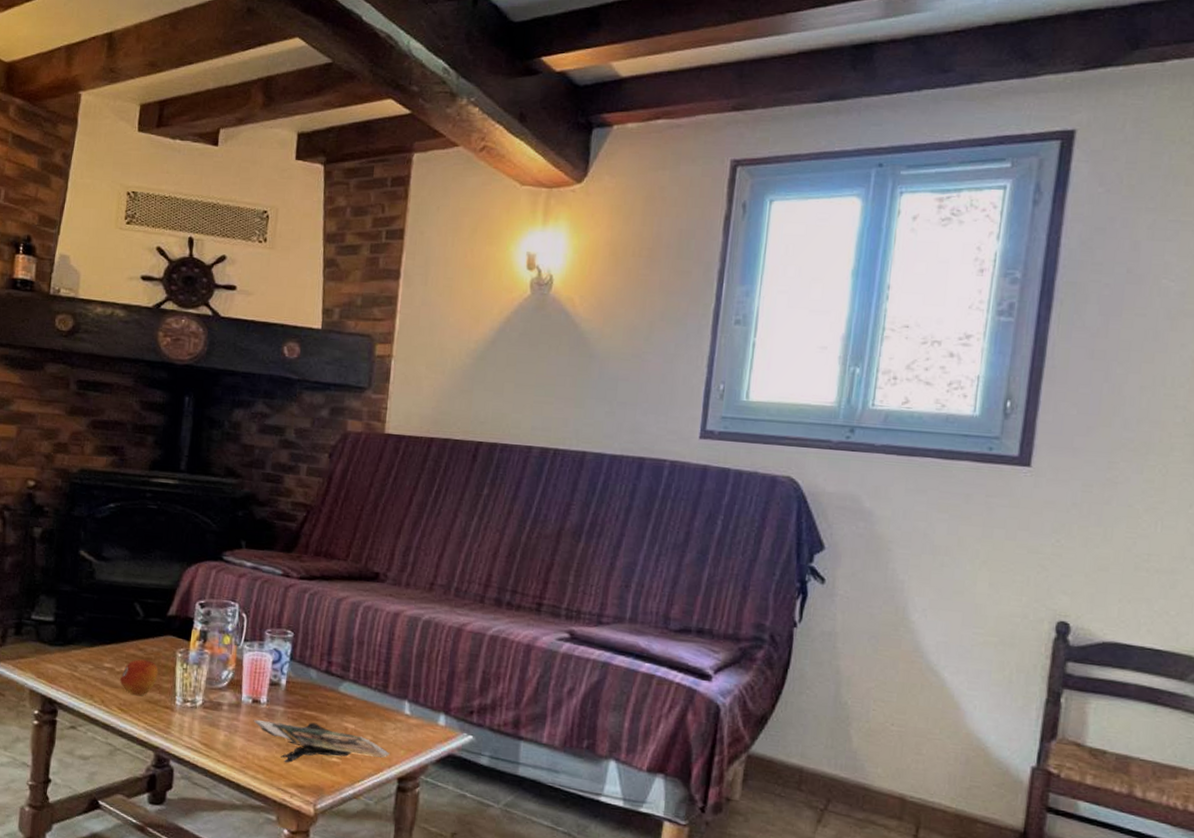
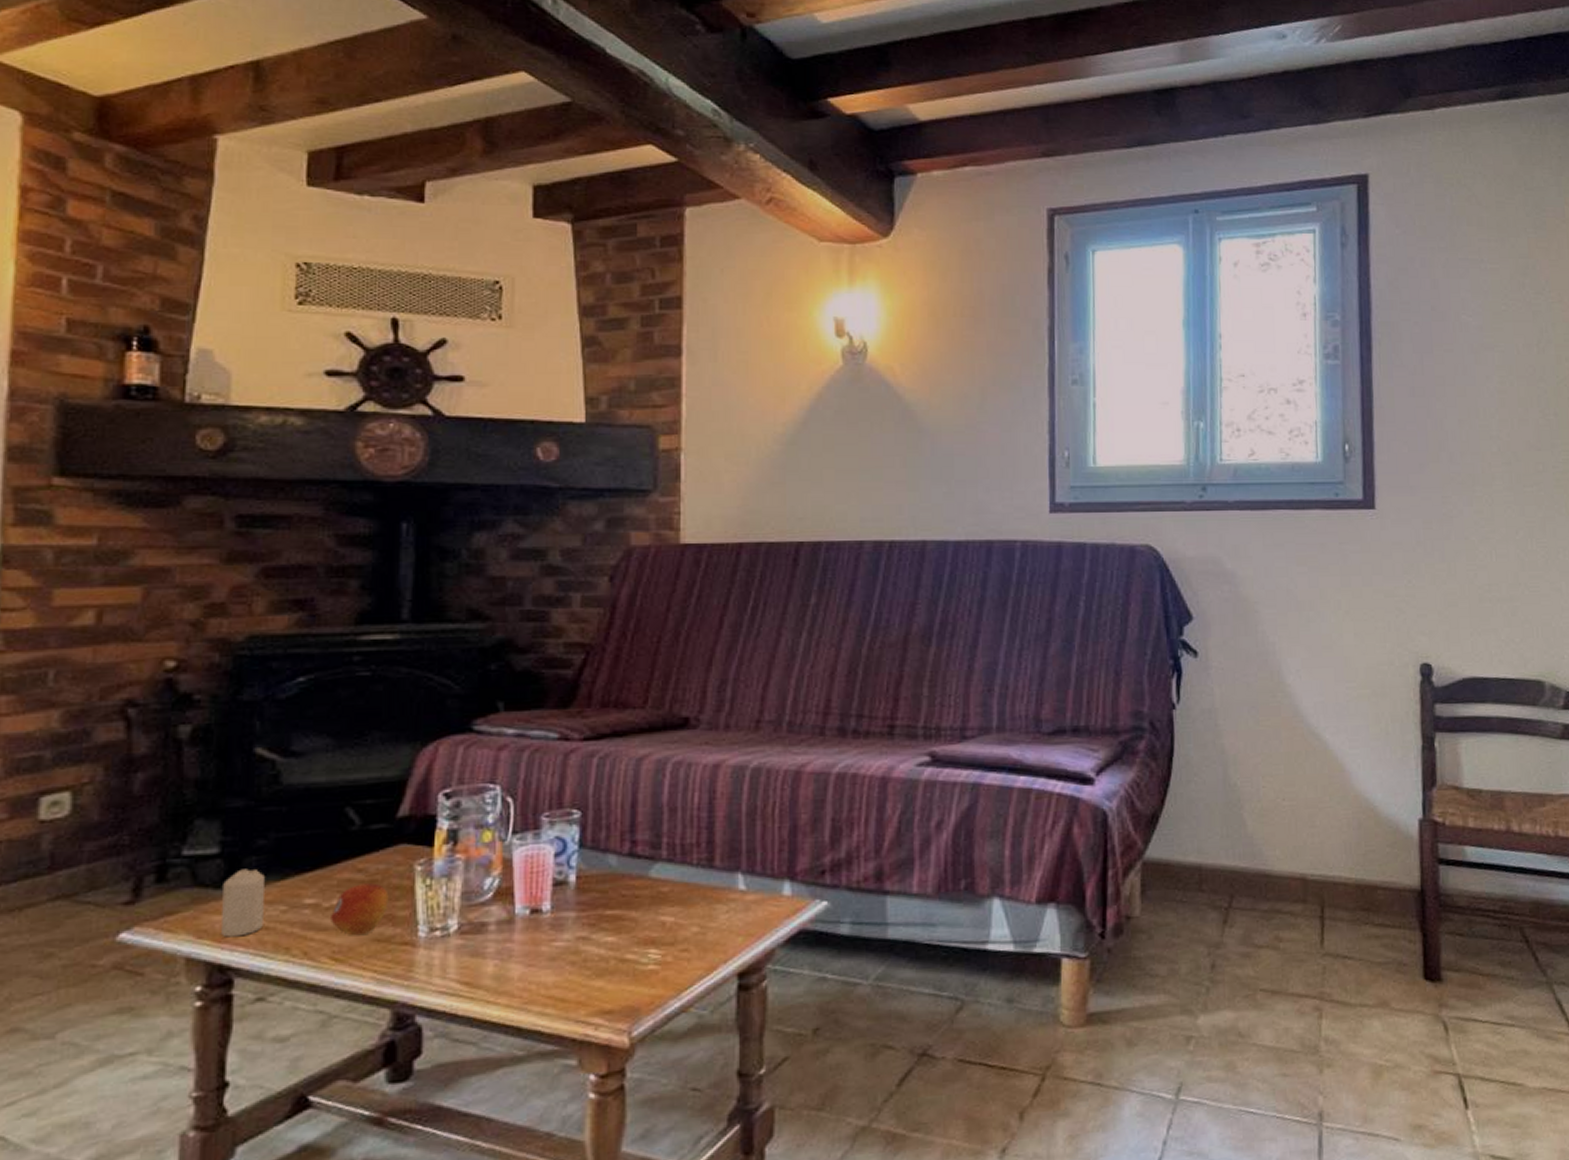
candle: none [52,634,81,682] -> present [221,868,265,938]
magazine: present [253,720,390,763] -> none [533,924,725,985]

